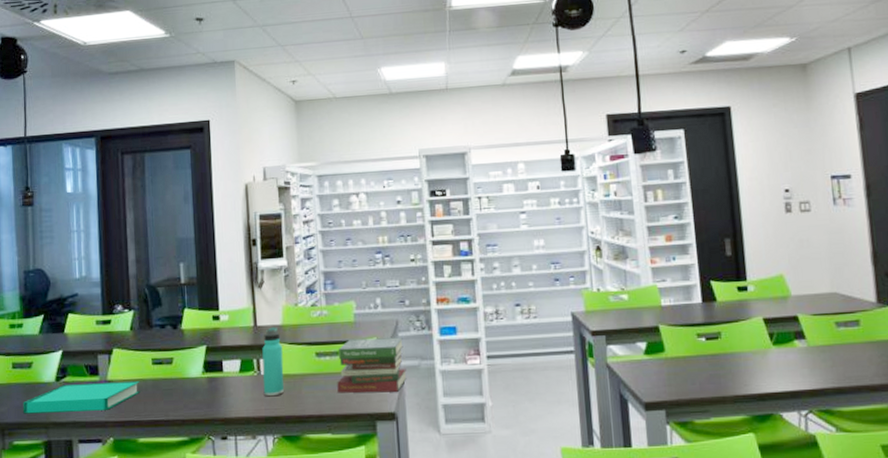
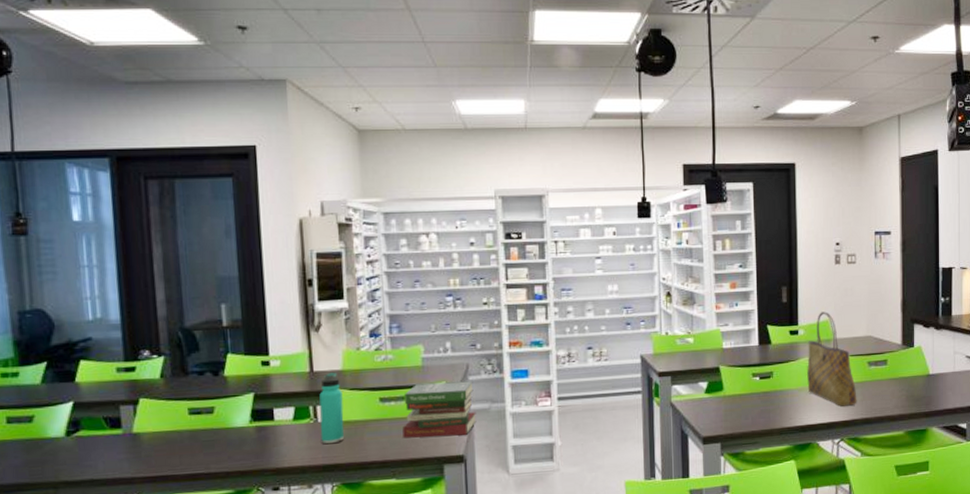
binder: present [23,381,141,414] -> none [23,433,175,474]
tote bag: none [760,265,826,373] -> present [807,311,857,407]

